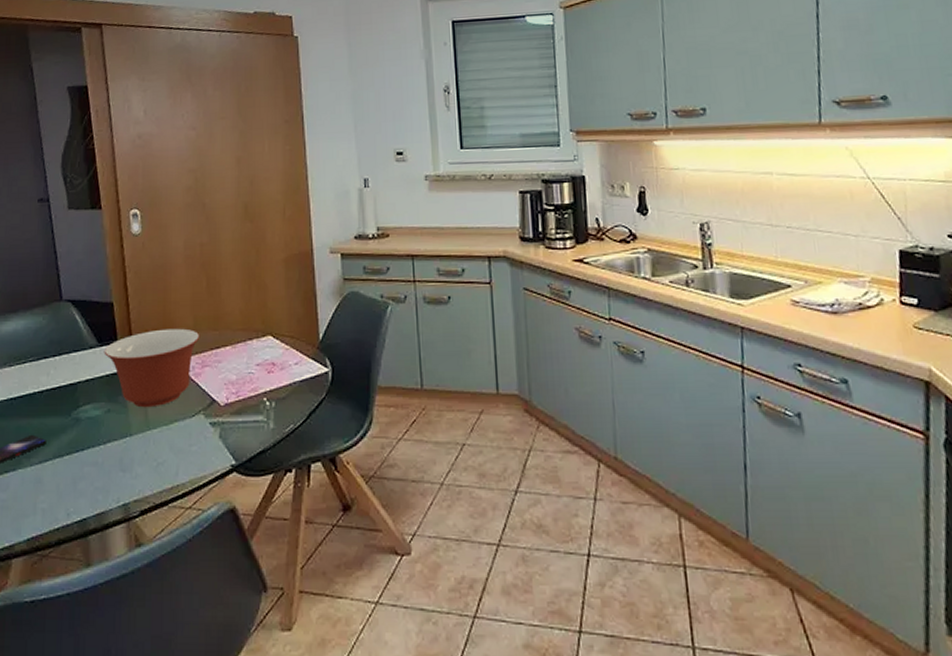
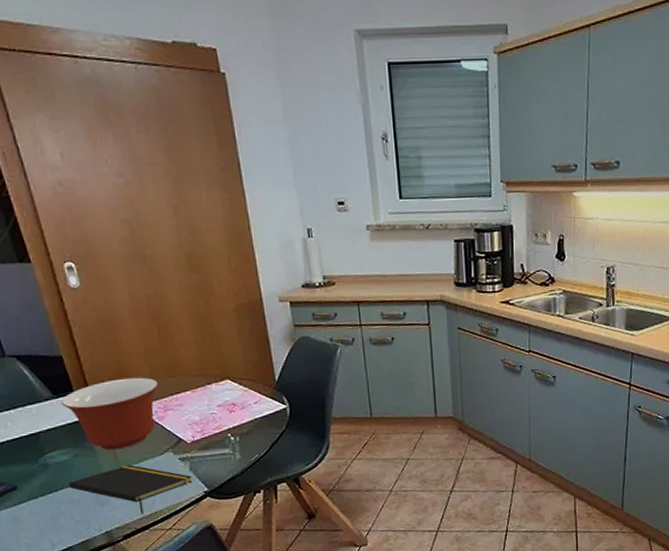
notepad: none [95,426,221,486] -> present [68,465,193,514]

